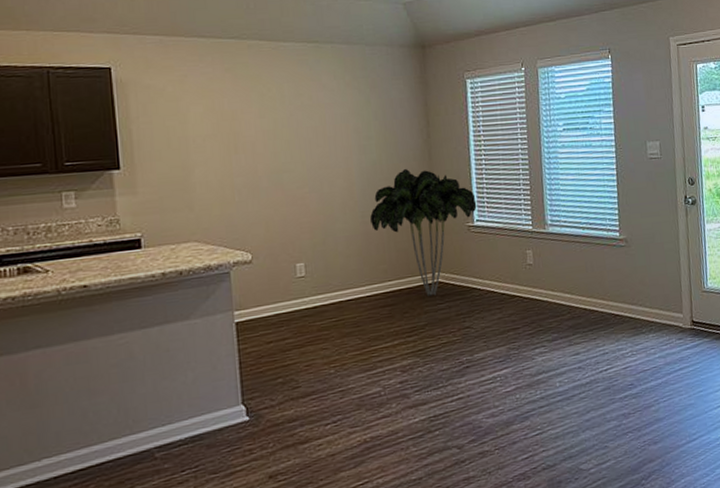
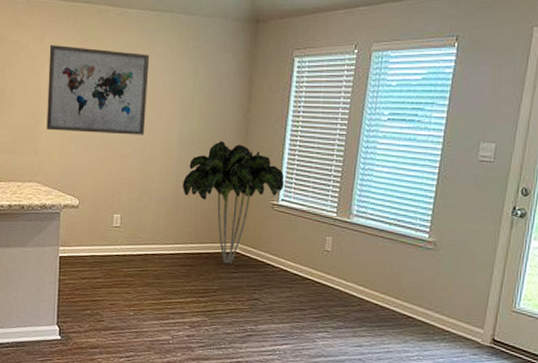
wall art: none [193,85,320,181] -> present [46,45,150,135]

